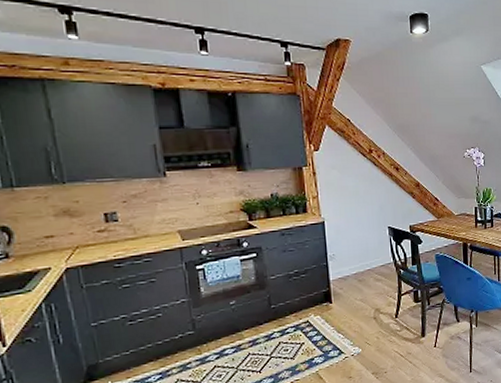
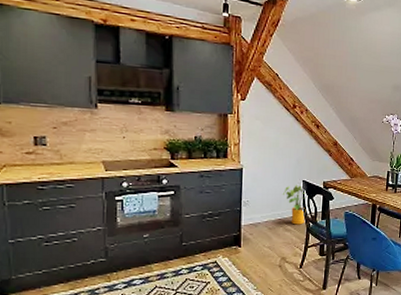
house plant: none [368,232,395,274] -> present [282,185,306,225]

